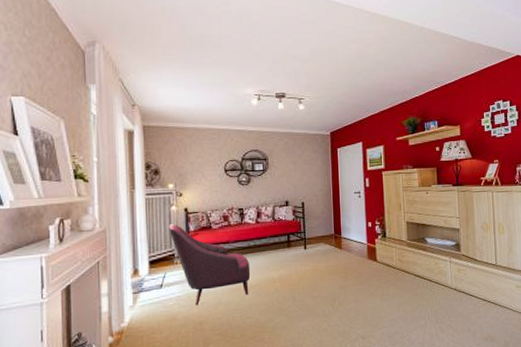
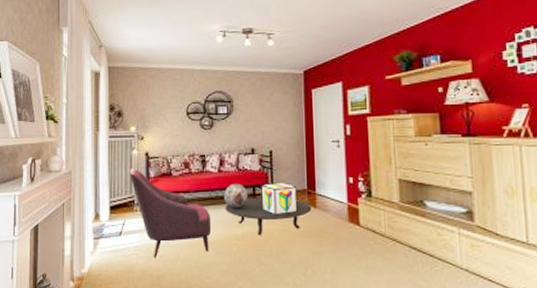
decorative globe: none [261,232,284,256] -> present [223,183,249,210]
table: none [262,243,338,276] -> present [225,197,312,235]
decorative cube: none [295,230,327,258] -> present [261,183,298,215]

